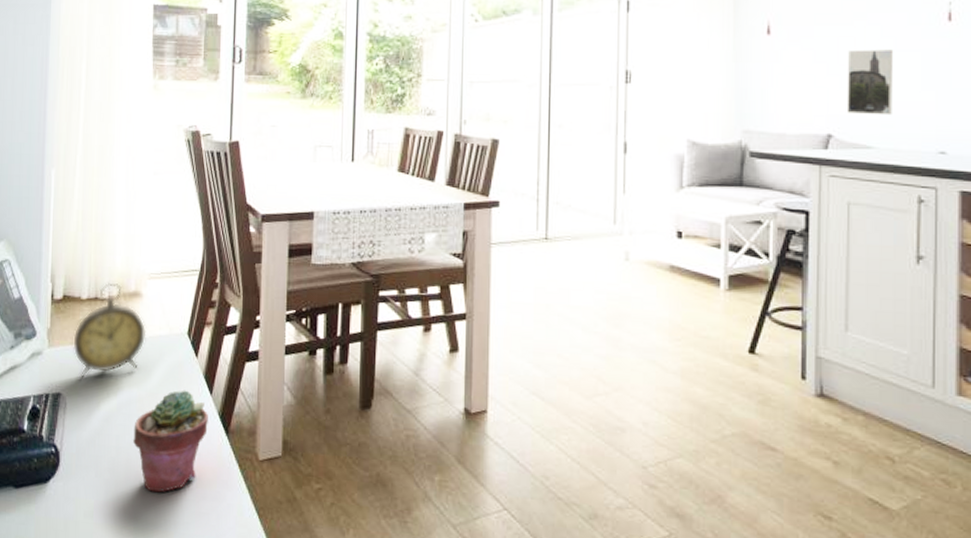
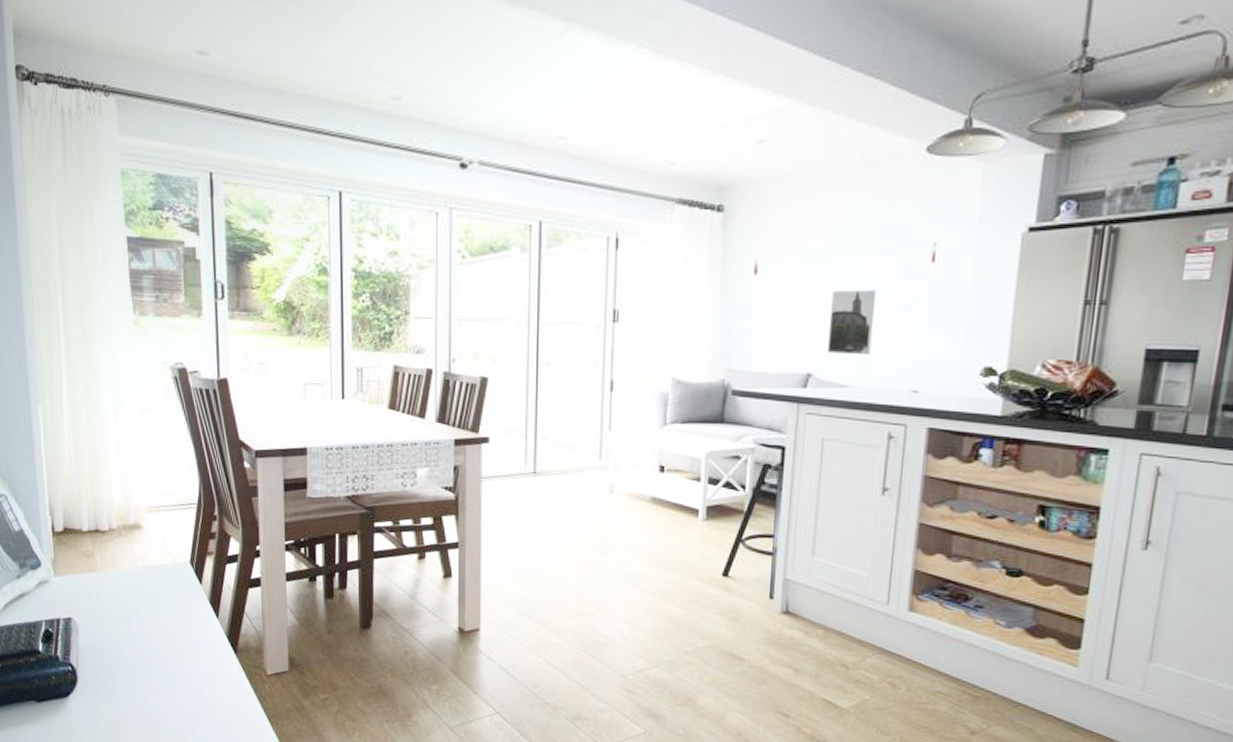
alarm clock: present [73,283,146,378] -> none [78,516,150,604]
potted succulent: present [133,390,208,493] -> none [145,613,217,704]

